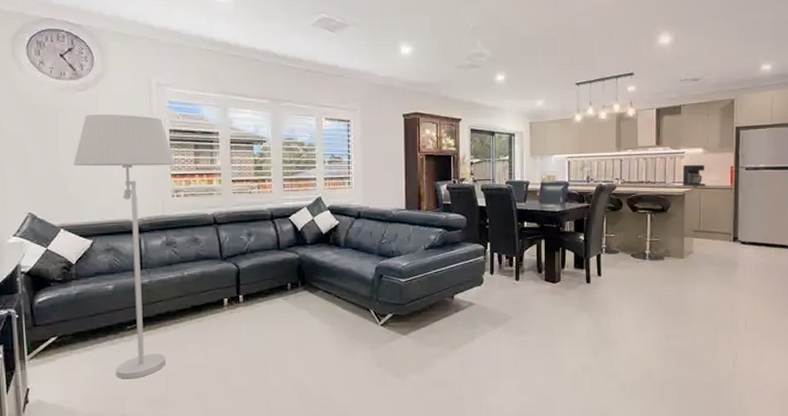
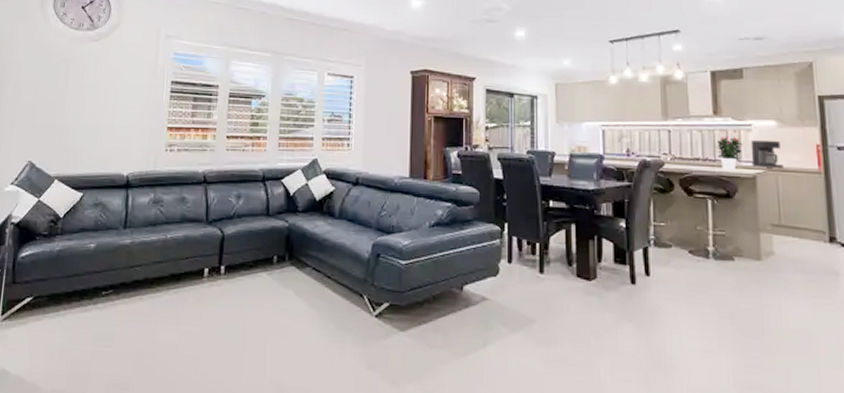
floor lamp: present [73,114,175,379] -> none [77,64,173,355]
potted flower: none [656,162,677,190] -> present [715,136,743,170]

